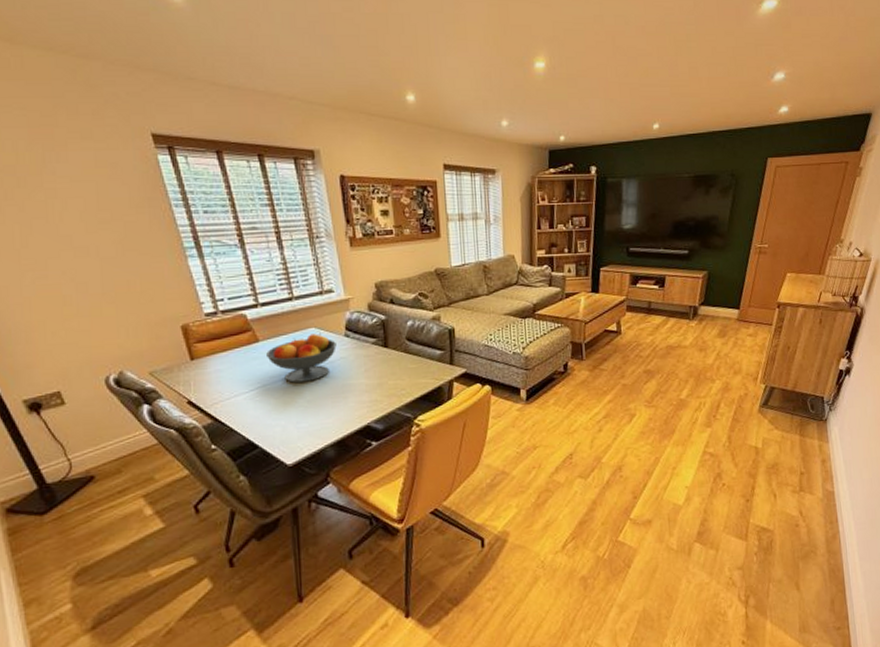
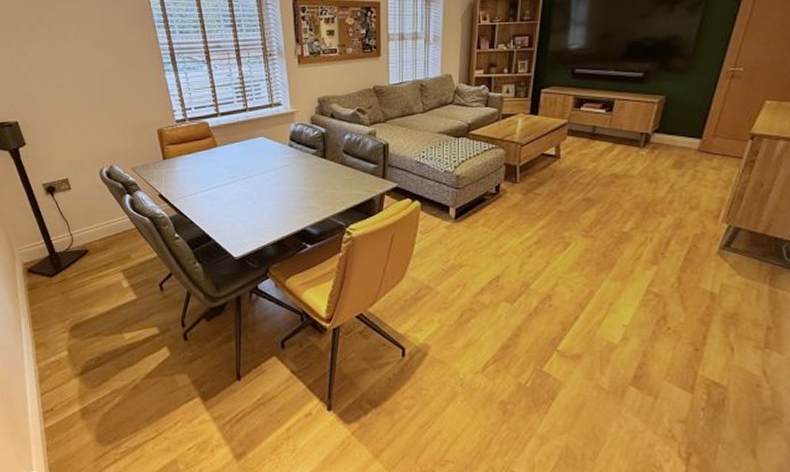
fruit bowl: present [266,332,336,384] -> none [223,141,281,186]

